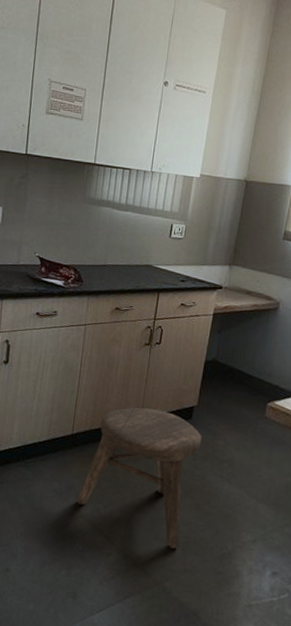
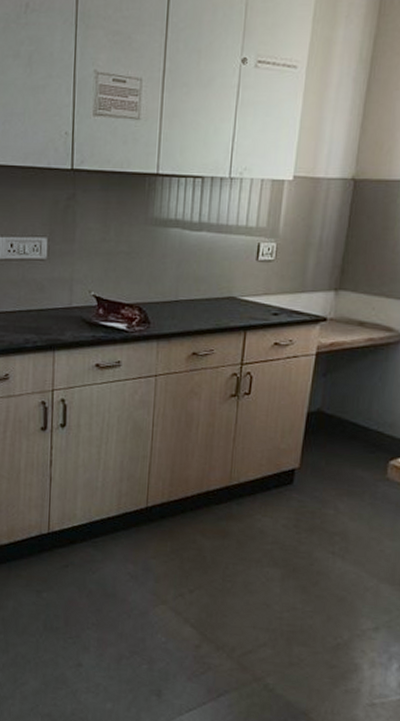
stool: present [76,407,202,549] -> none [156,472,307,639]

